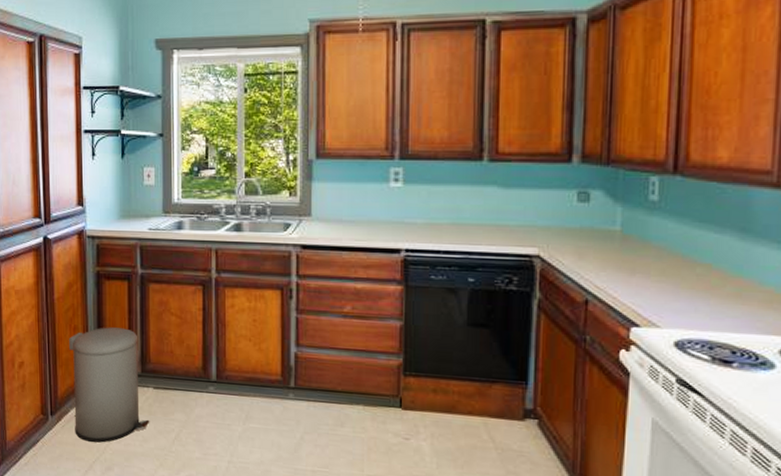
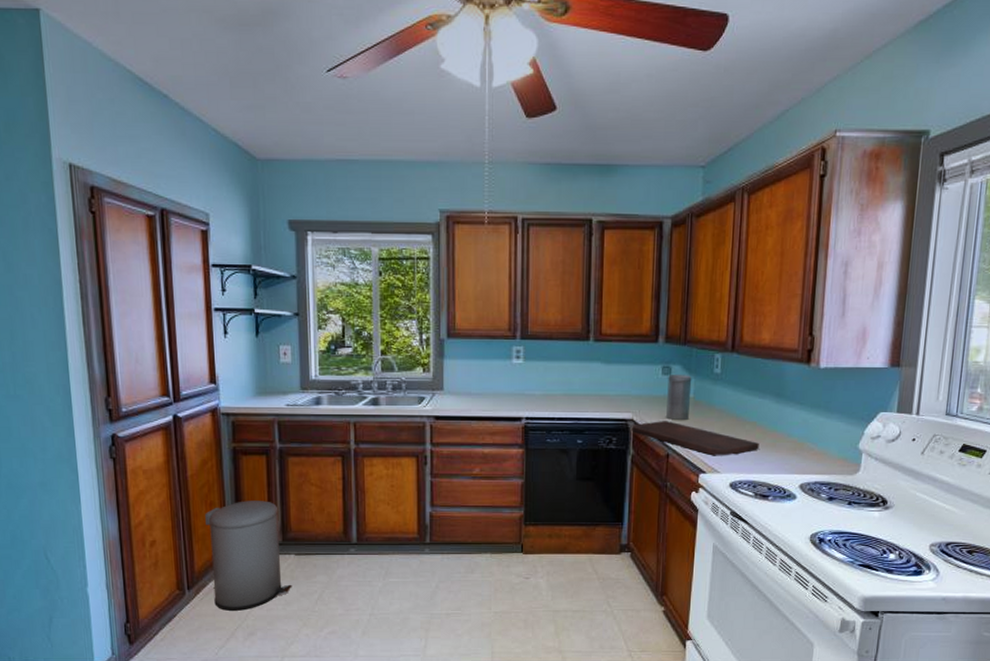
cutting board: none [538,257,717,307] -> present [631,420,759,456]
canister: none [582,200,618,260] -> present [665,374,692,421]

